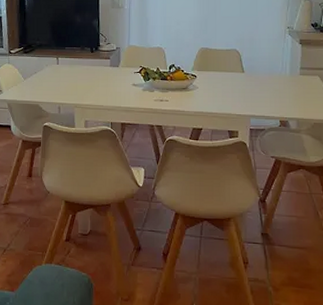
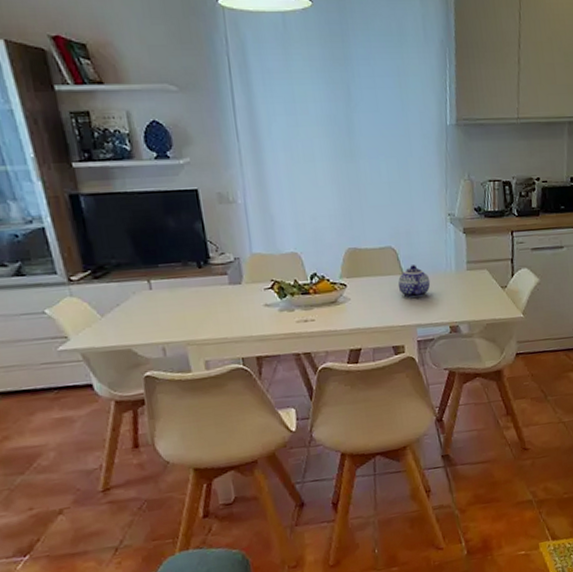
teapot: none [238,66,267,92] -> present [397,265,431,298]

